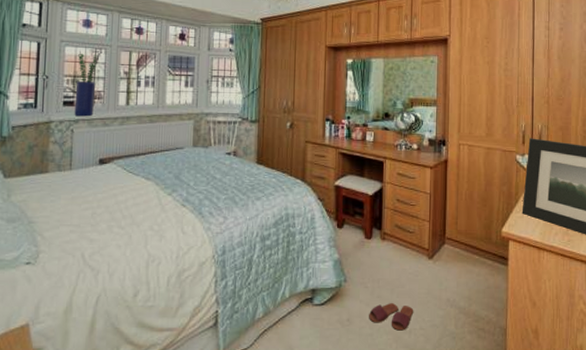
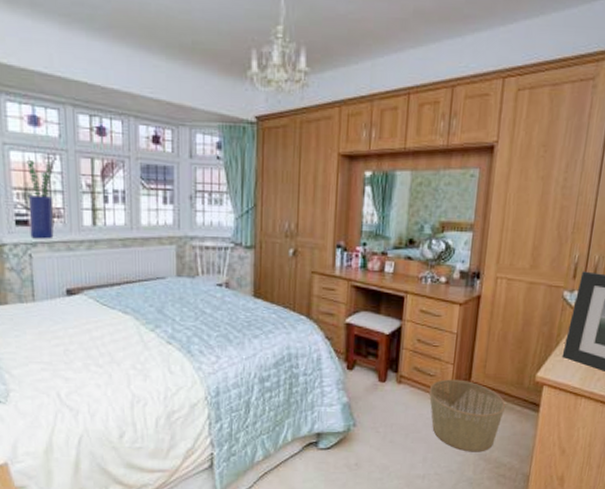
slippers: present [369,303,413,331] -> none [379,448,428,476]
basket: none [409,235,478,306] -> present [429,379,506,452]

